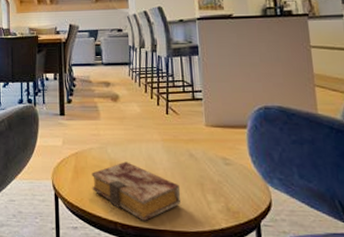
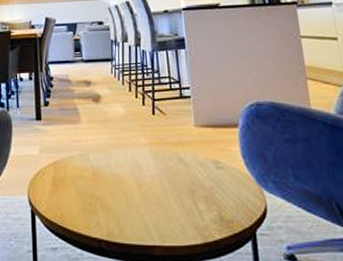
book: present [91,162,182,222] -> none [72,170,171,238]

